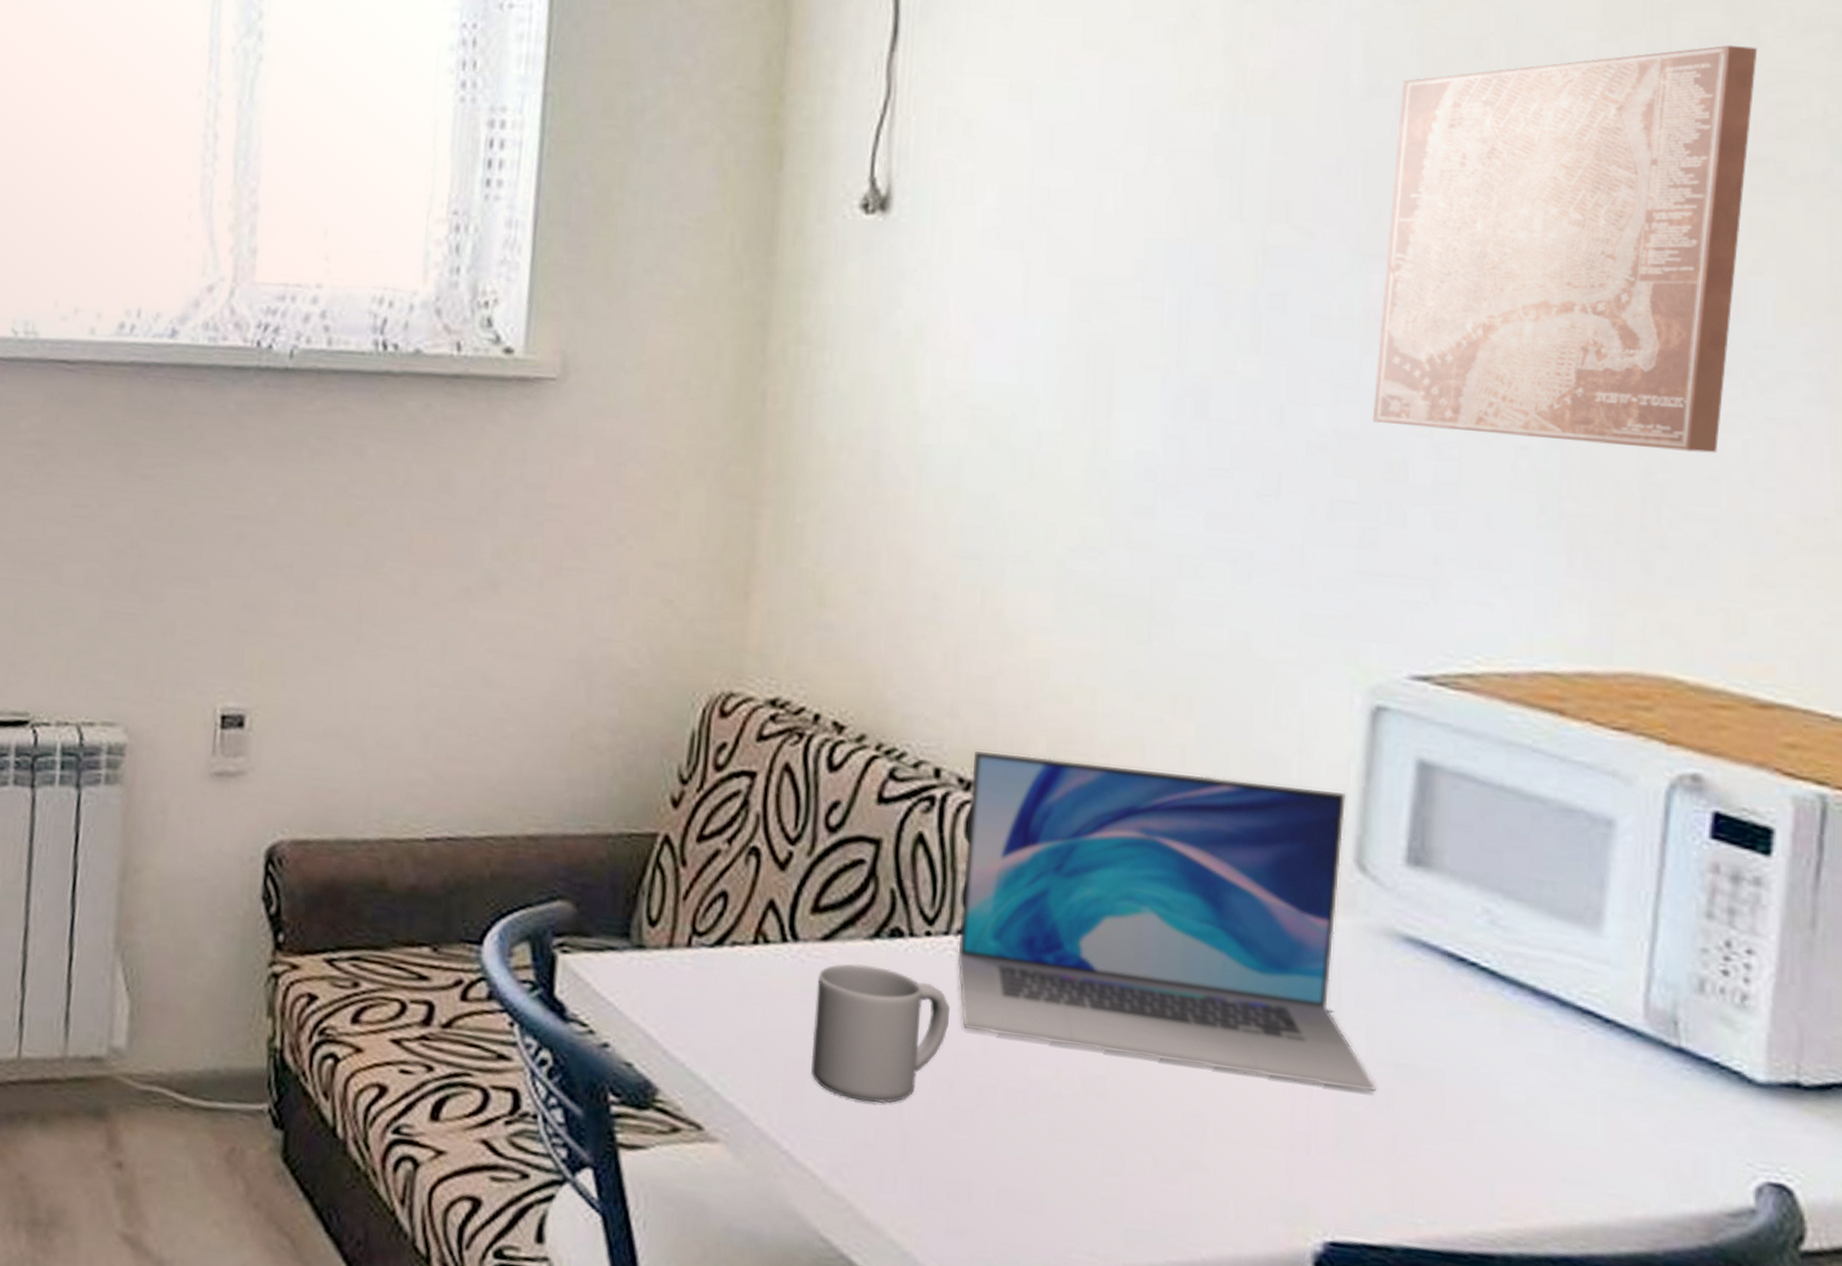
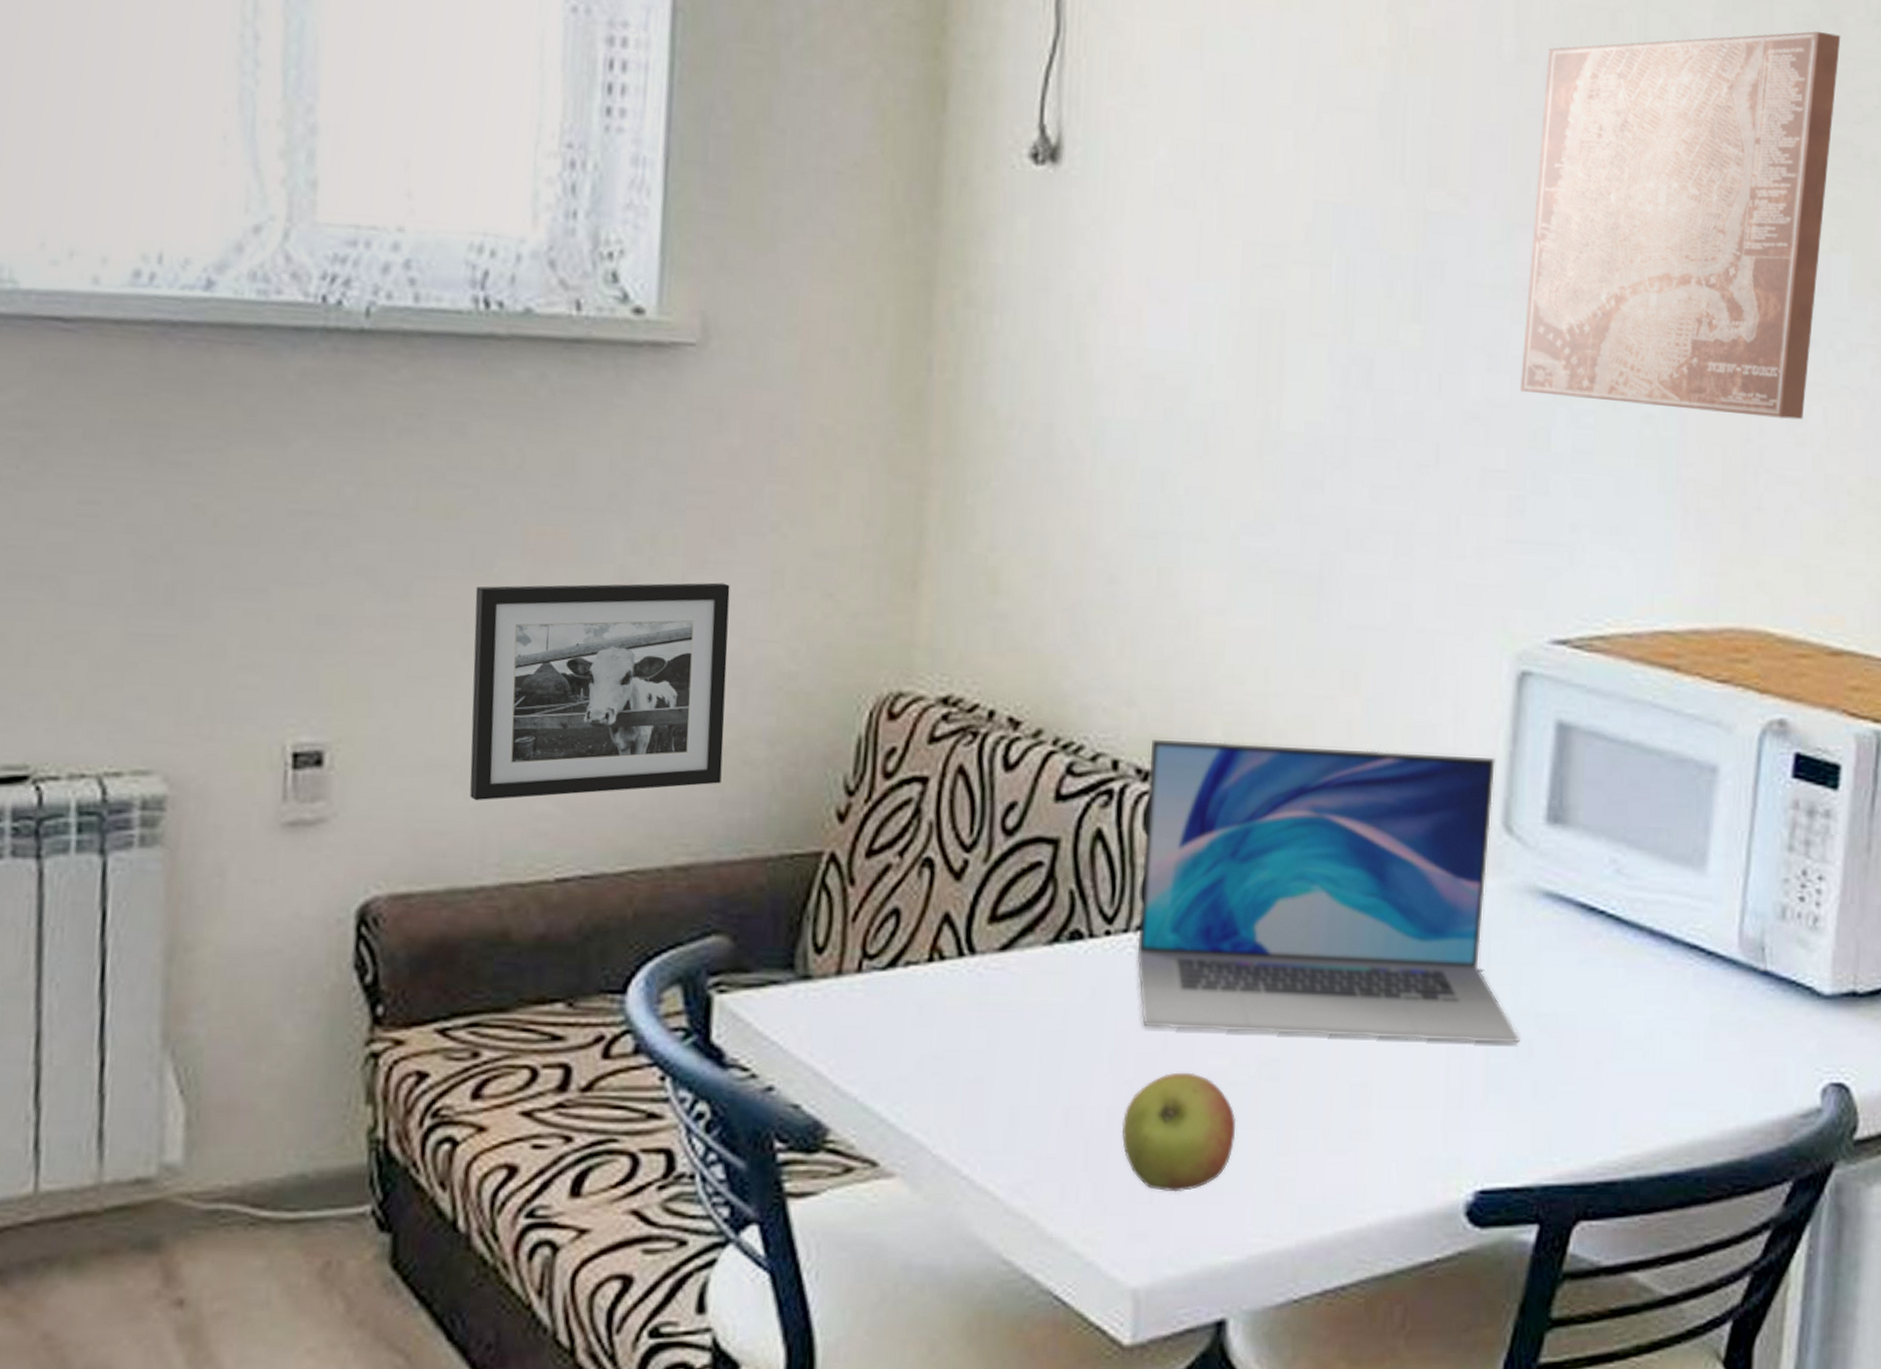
picture frame: none [358,583,581,766] -> present [470,582,730,801]
mug: present [811,964,950,1103] -> none [990,971,1130,1114]
apple: none [940,1077,1060,1197] -> present [1121,1072,1236,1192]

